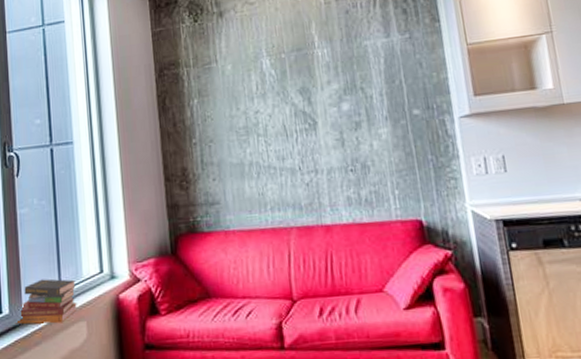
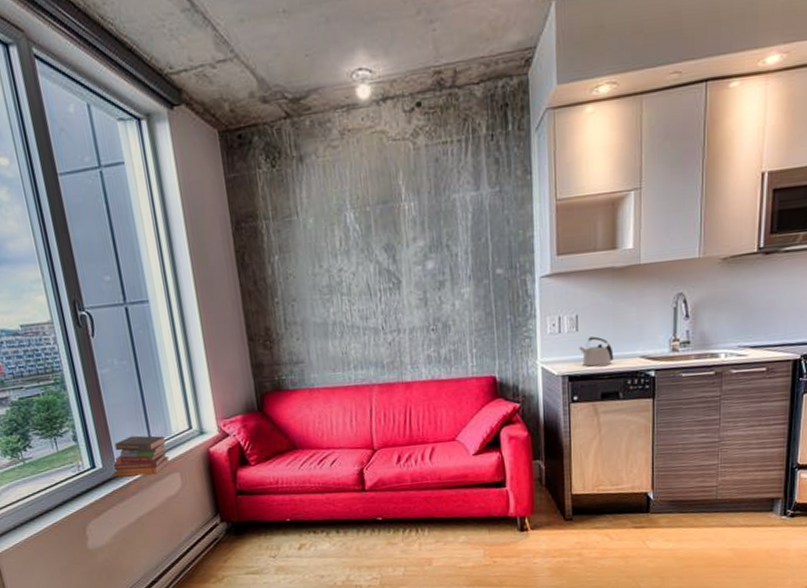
kettle: none [510,177,551,211] -> present [579,336,614,367]

